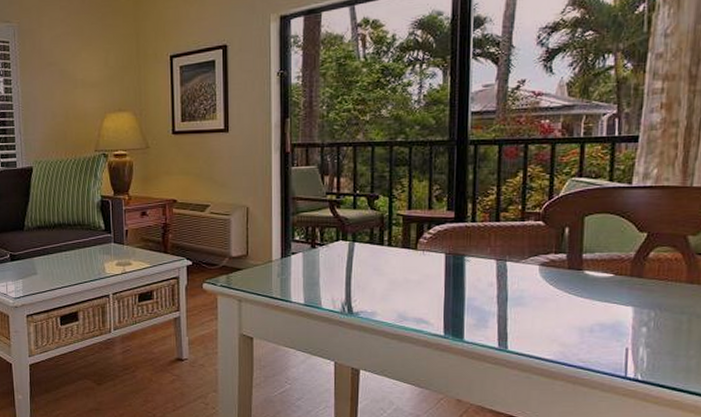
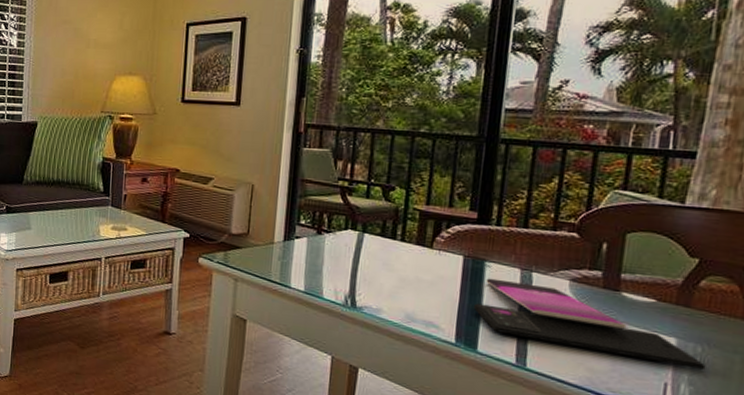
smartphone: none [457,271,659,332] -> present [473,278,706,370]

